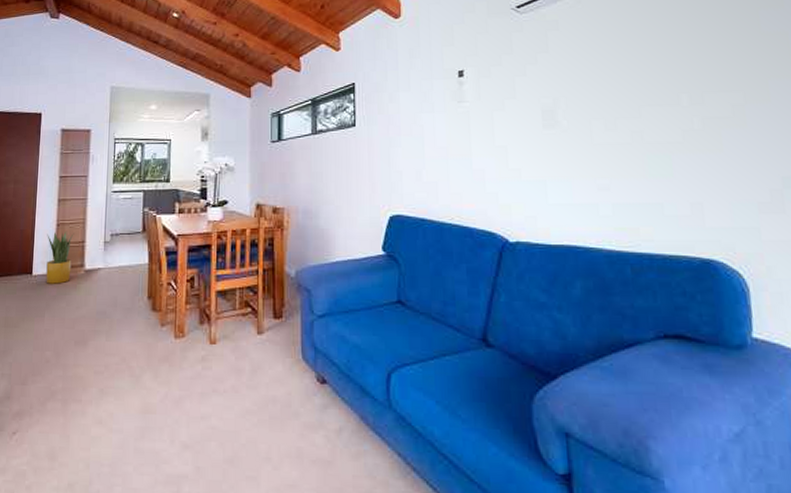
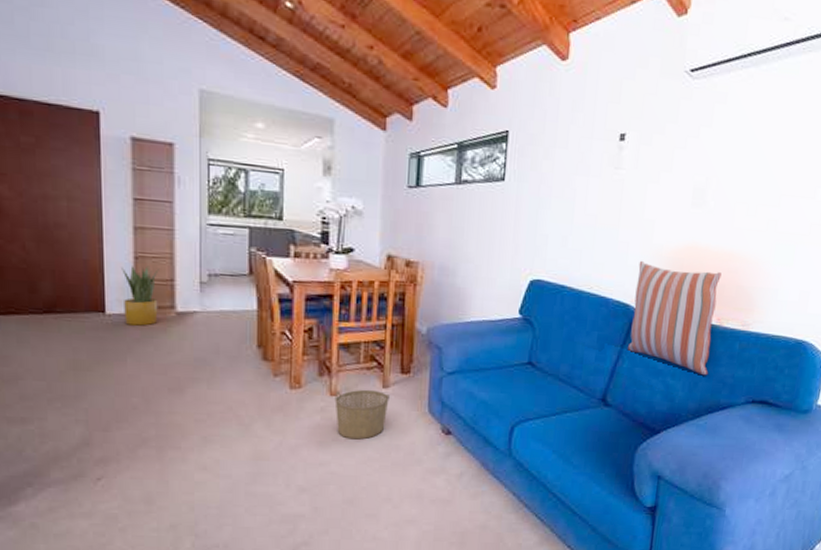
basket: none [214,336,264,391] -> present [334,389,390,440]
pillow: none [498,186,601,307] -> present [628,260,722,376]

